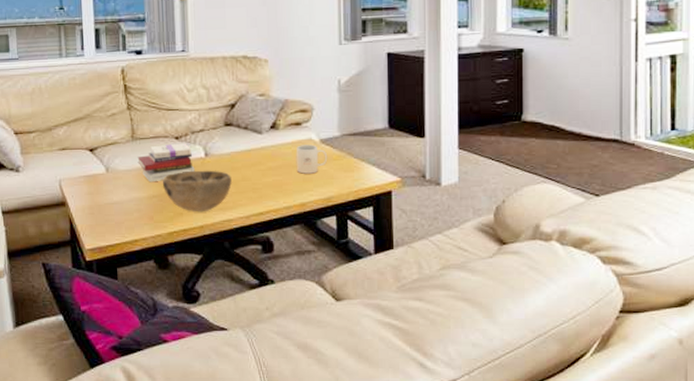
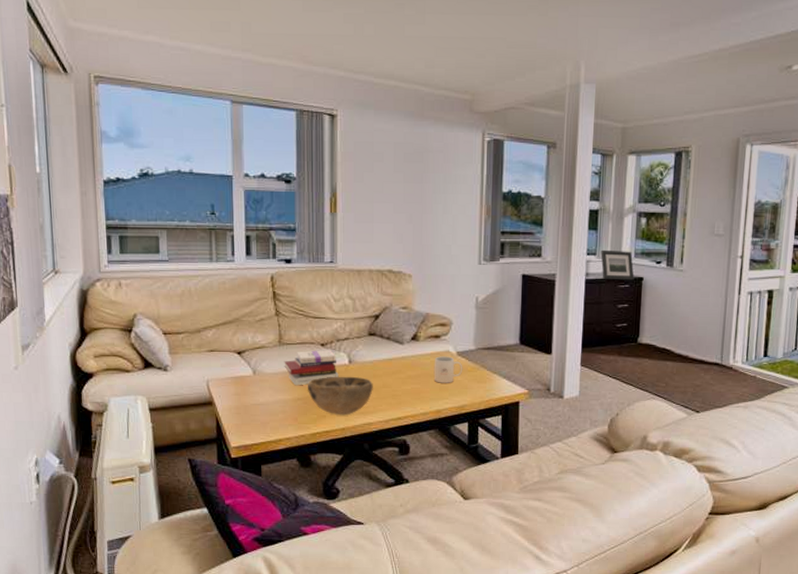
picture frame: none [473,21,513,54] -> present [600,249,634,281]

